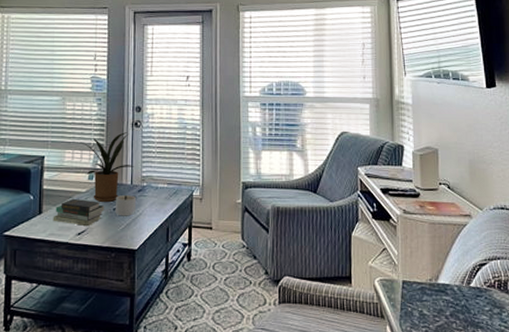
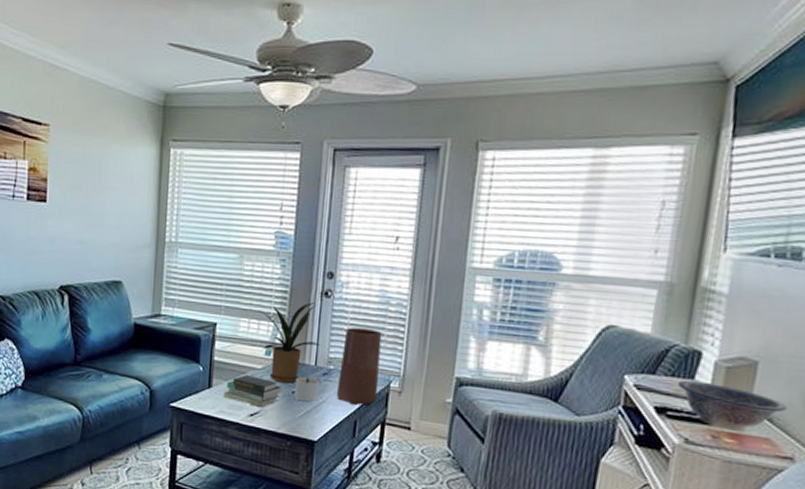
vase: none [151,149,184,213] -> present [337,327,382,406]
decorative bowl: none [393,166,461,201] -> present [678,380,788,433]

